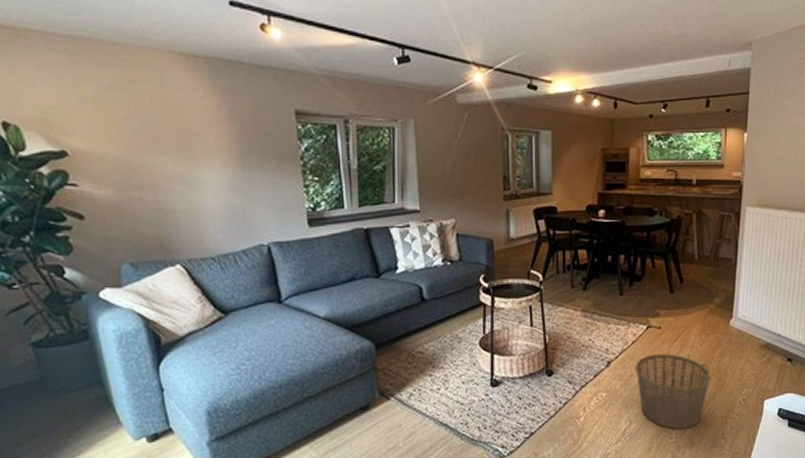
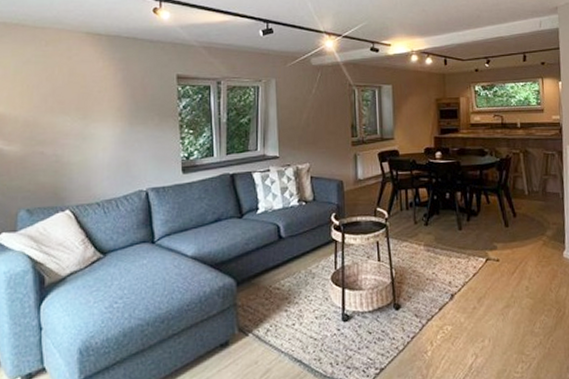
basket: present [635,353,710,430] -> none [477,285,550,364]

